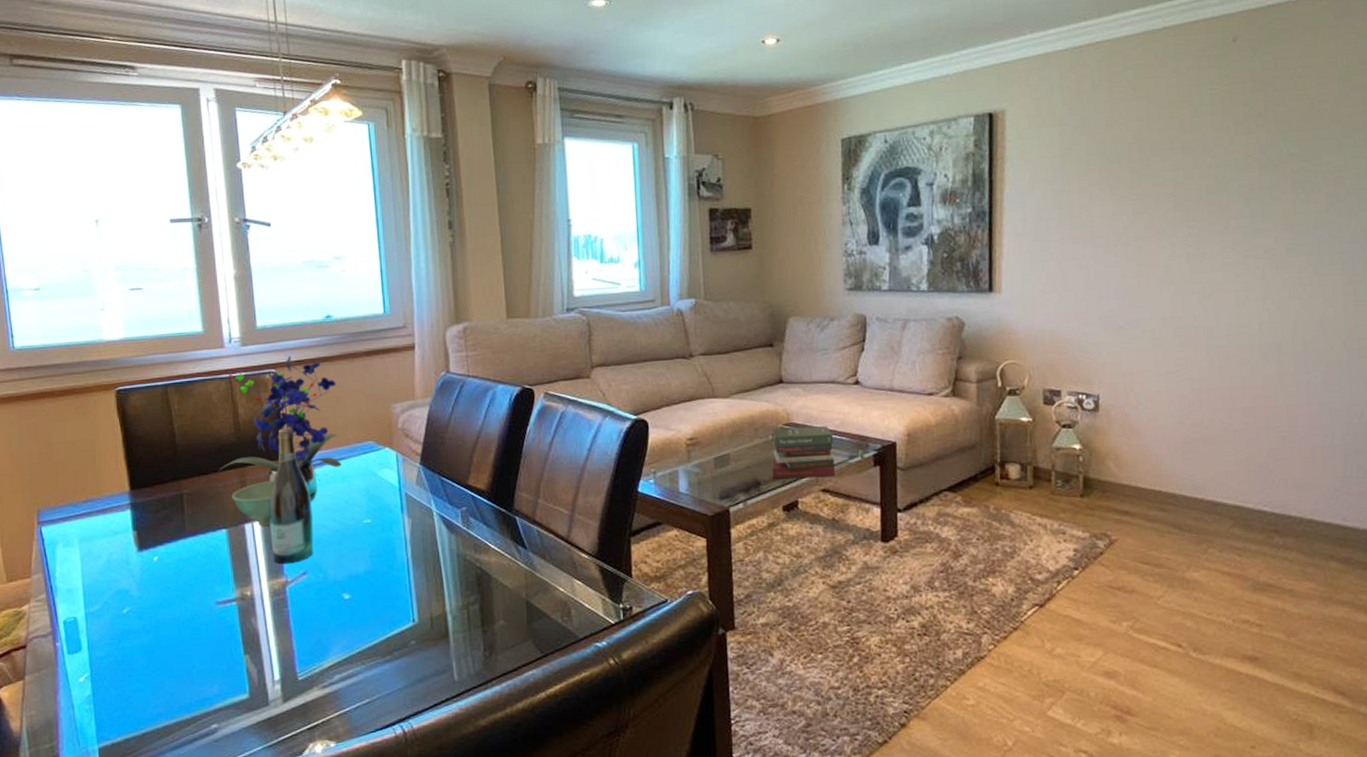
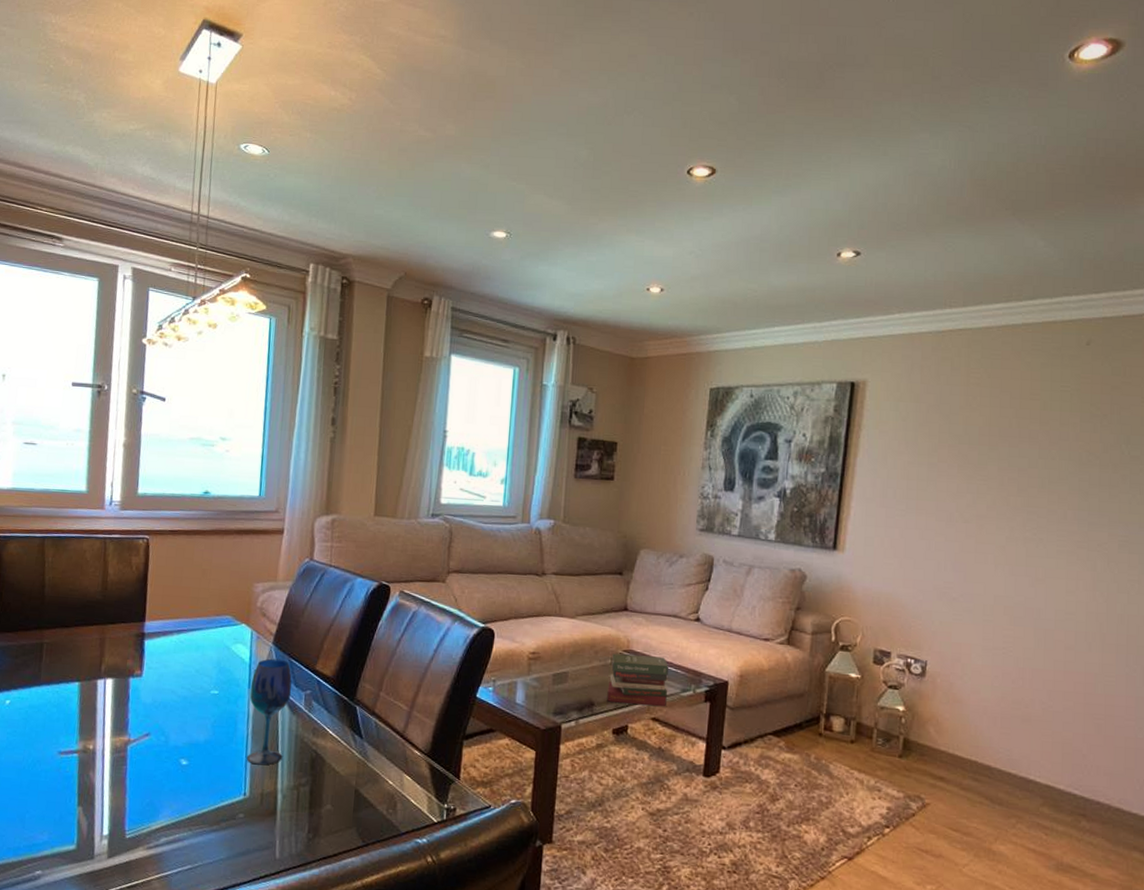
flower arrangement: present [218,356,342,501] -> none [80,525,205,666]
bowl: present [232,479,307,526] -> none [89,640,163,685]
wine bottle: present [269,427,314,563] -> none [119,592,165,723]
wineglass: none [403,479,447,590] -> present [246,658,292,766]

